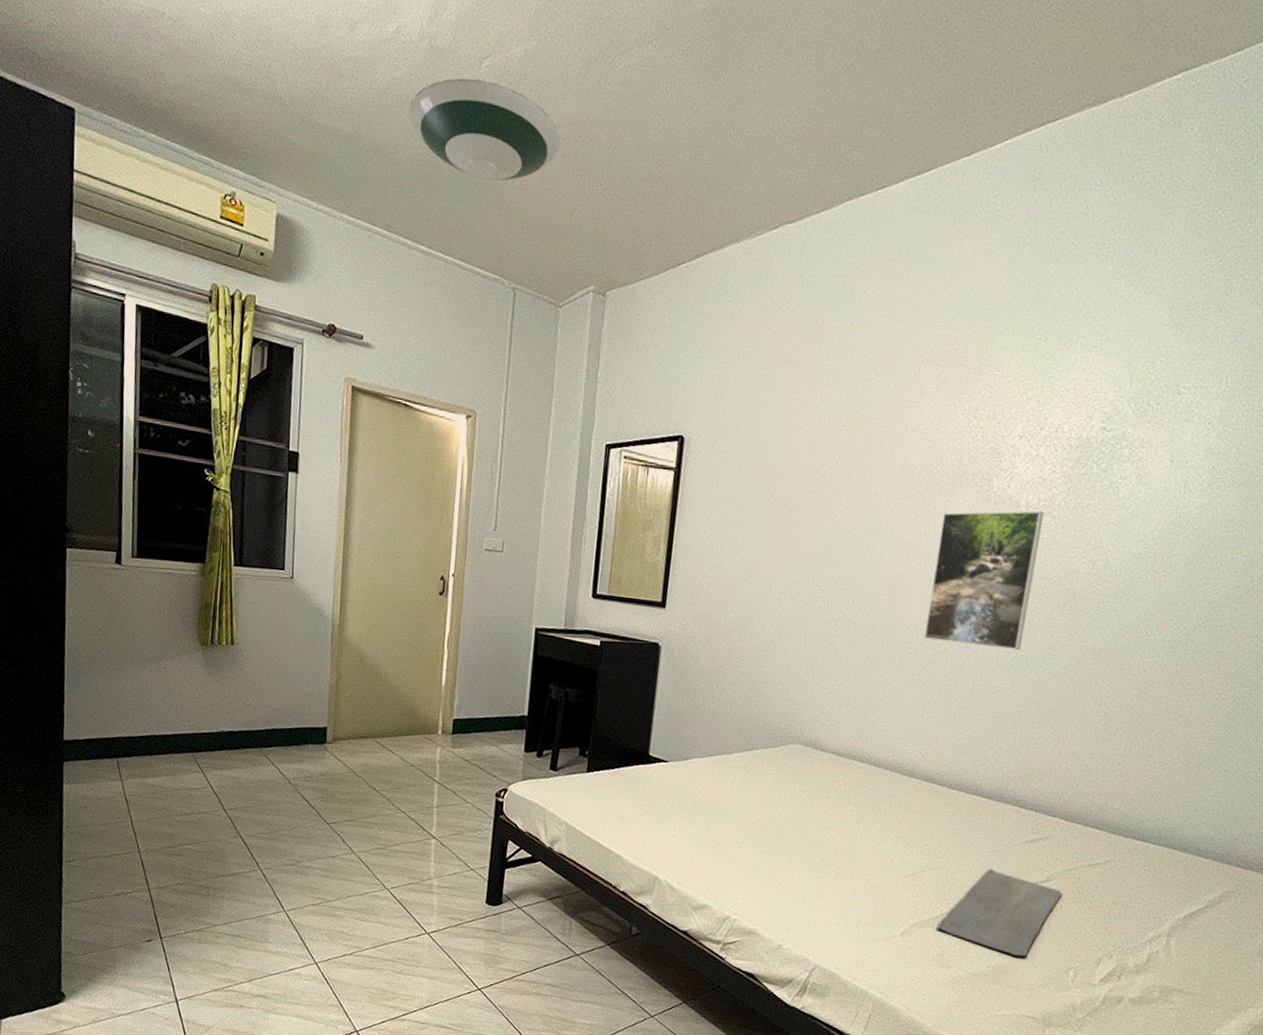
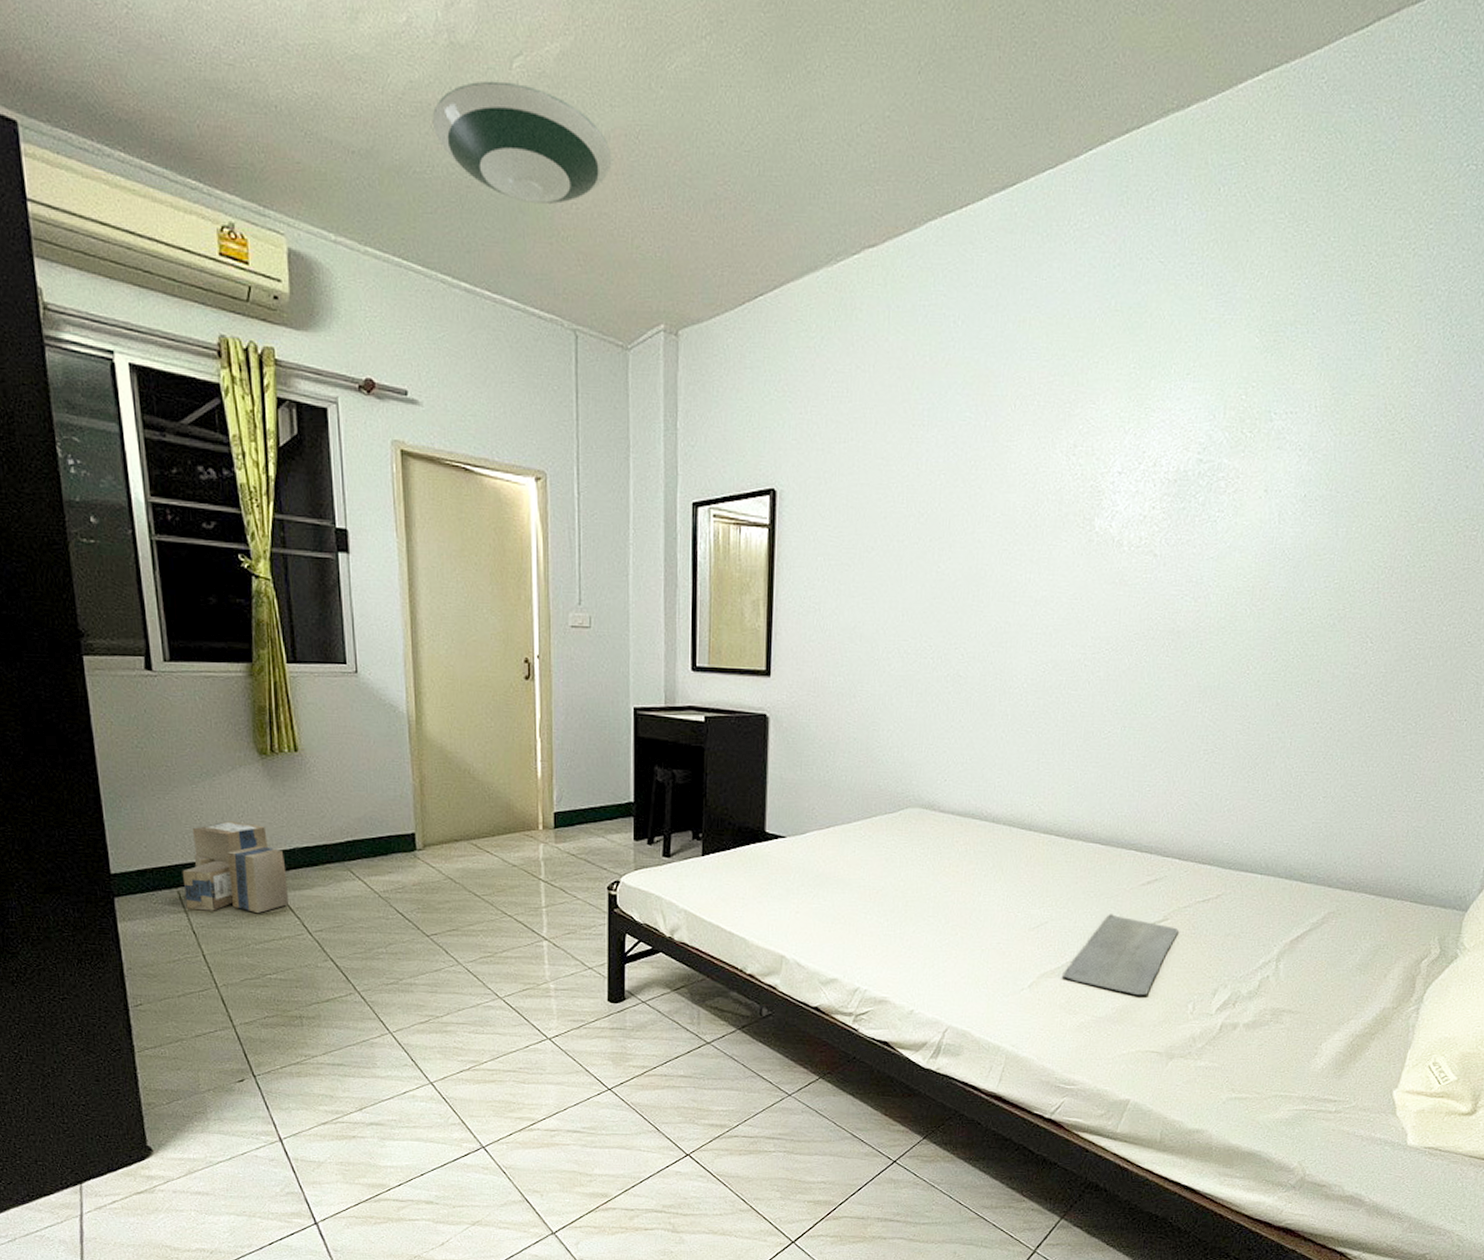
cardboard box: none [122,702,212,788] -> present [182,821,288,913]
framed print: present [924,510,1045,650] -> none [1035,549,1147,694]

